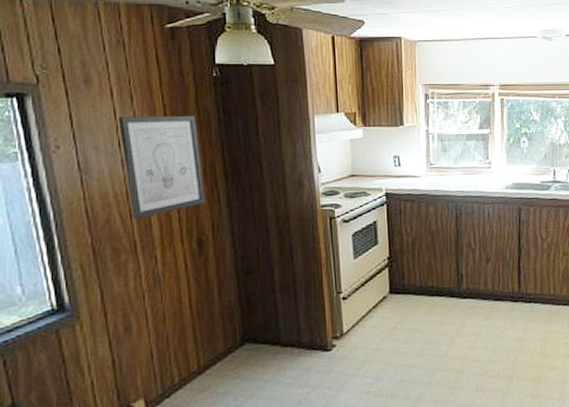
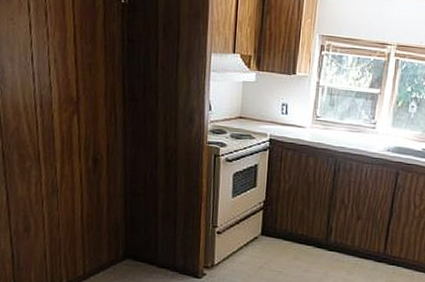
wall art: present [118,115,205,219] -> none [33,32,104,131]

